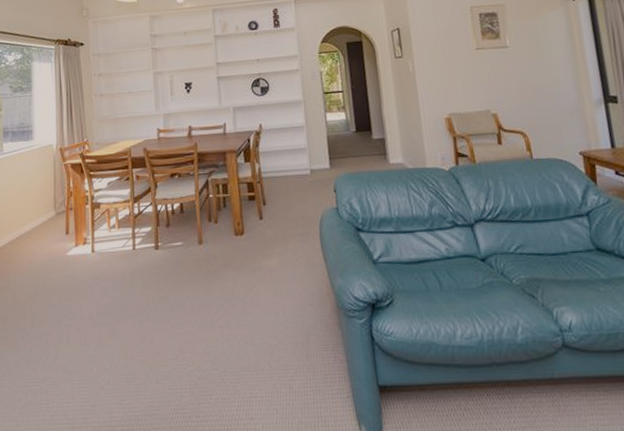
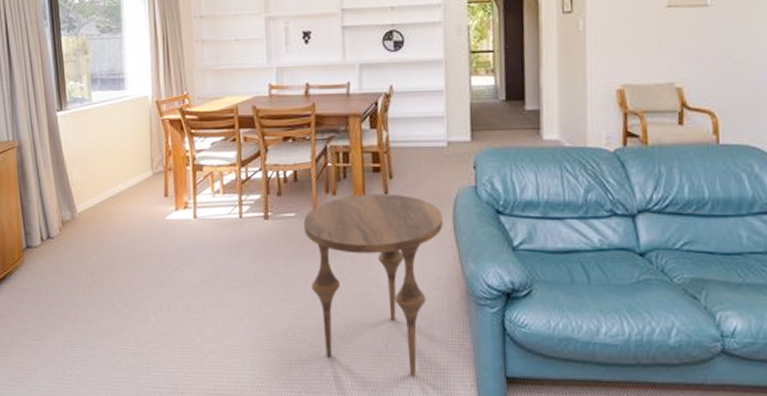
side table: none [190,219,312,391] -> present [303,194,443,376]

